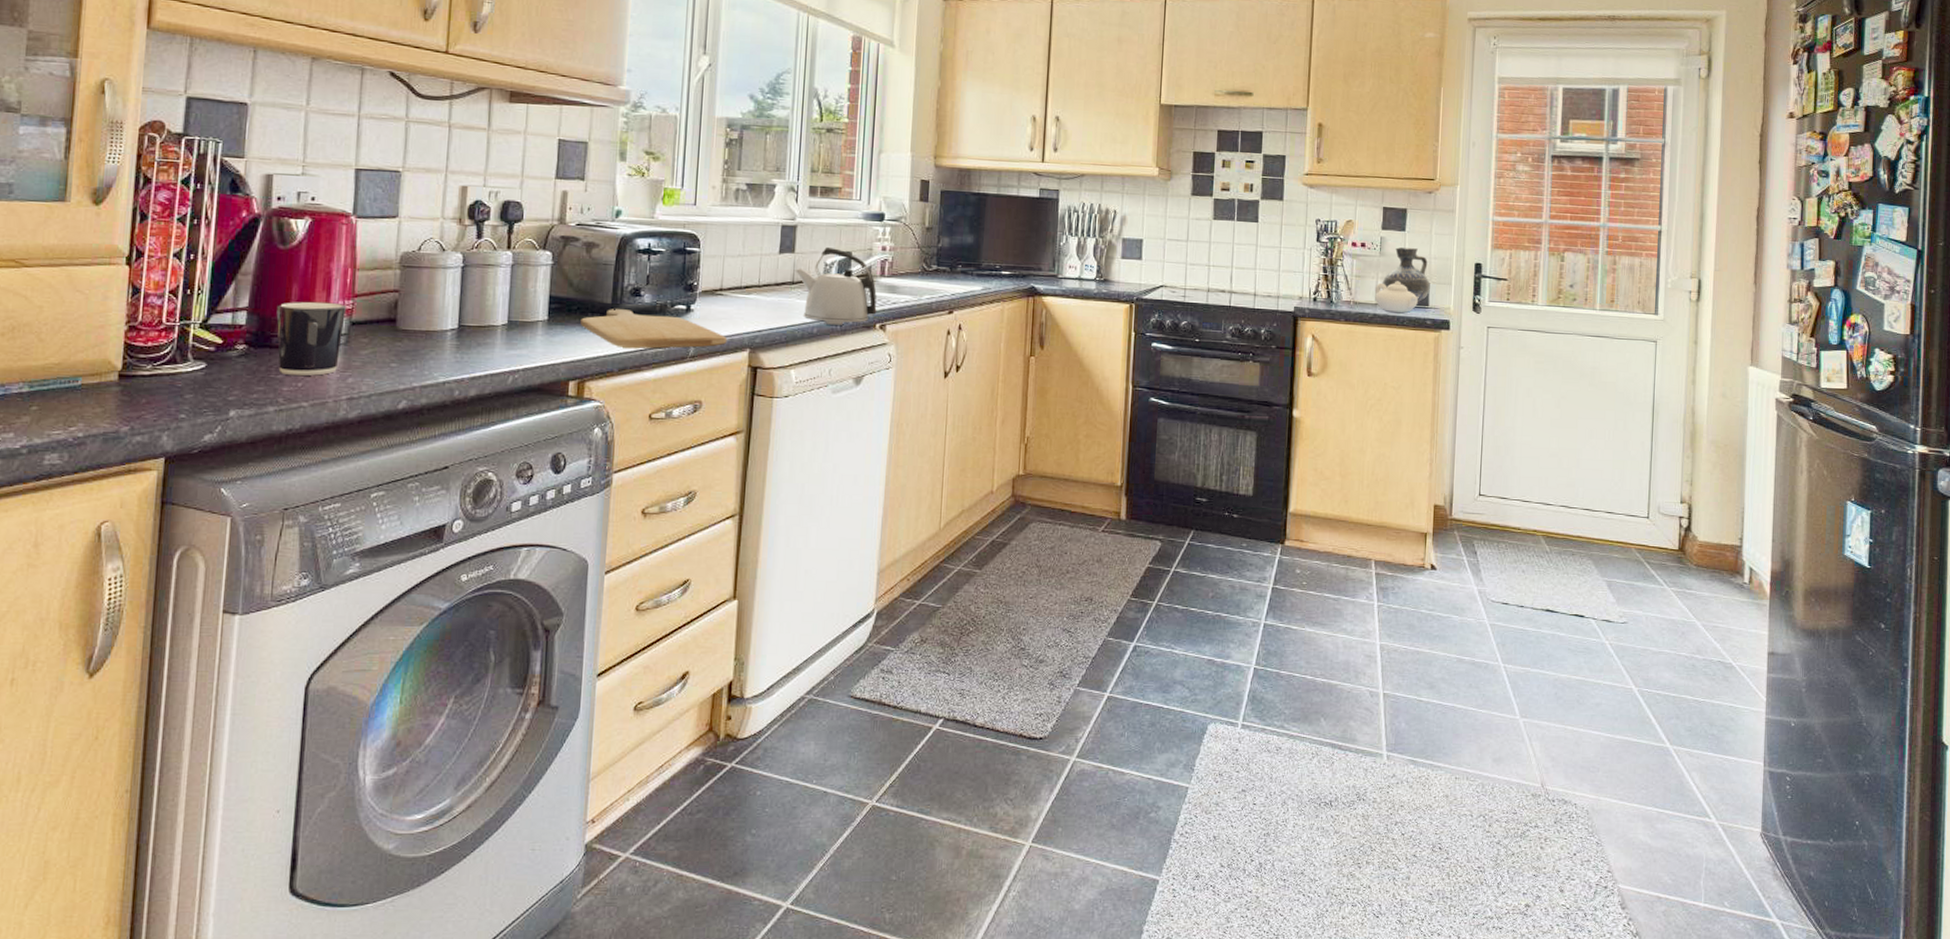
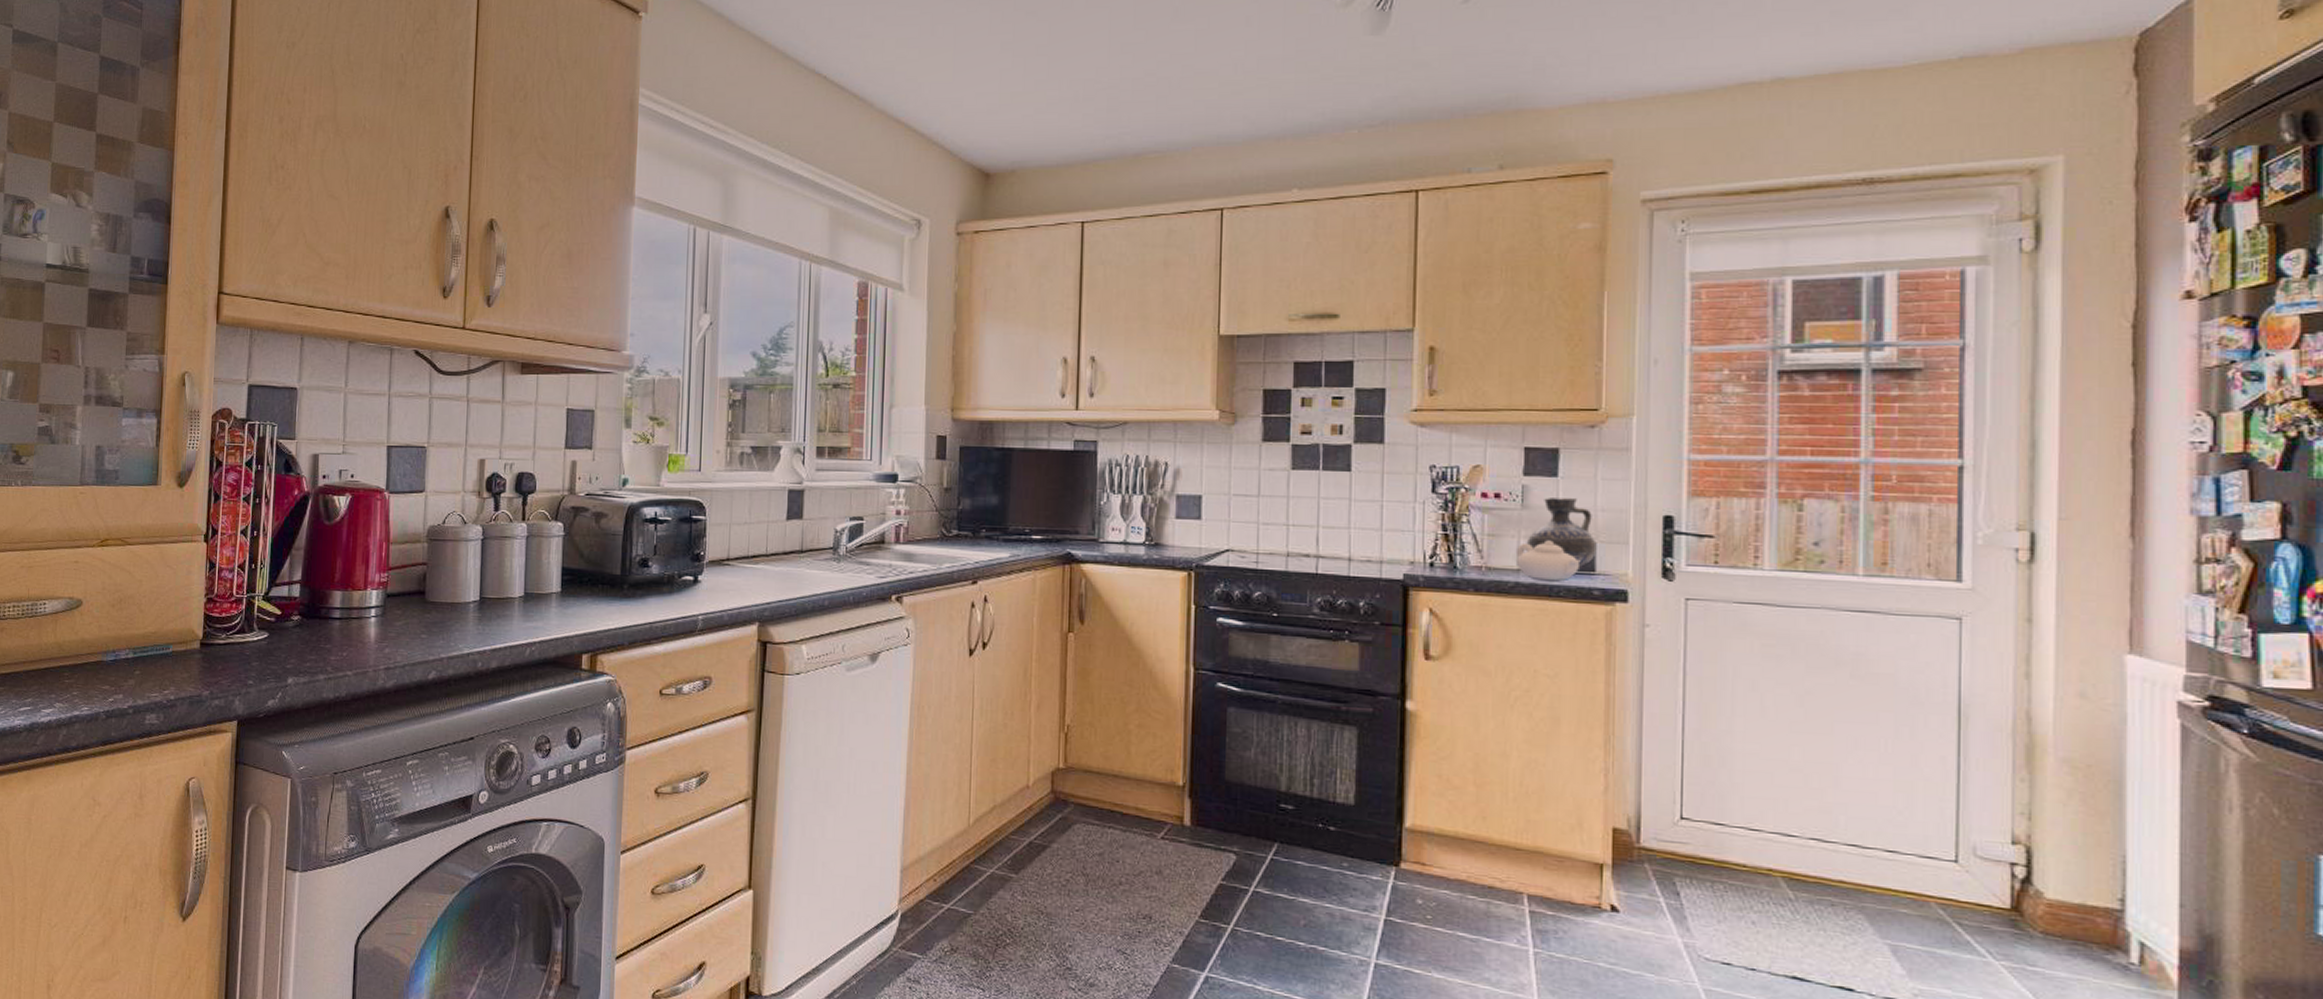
mug: present [276,301,346,377] -> none [324,574,382,646]
chopping board: present [580,308,728,349] -> none [591,579,736,622]
kettle: present [794,246,877,325] -> none [803,511,892,597]

